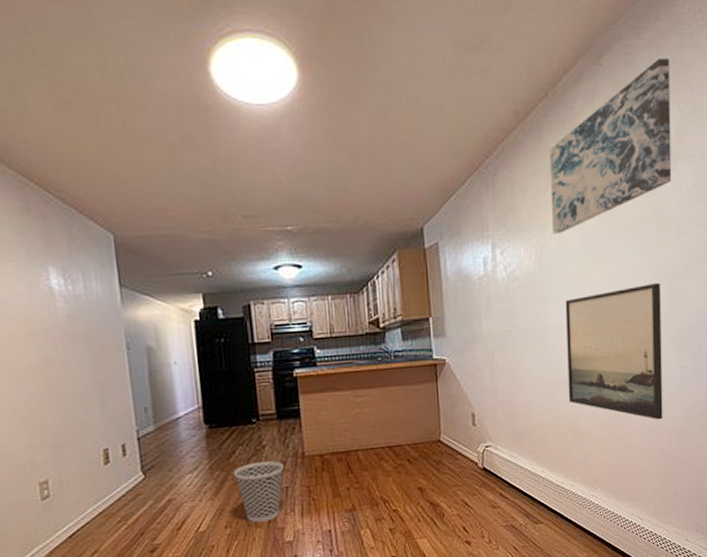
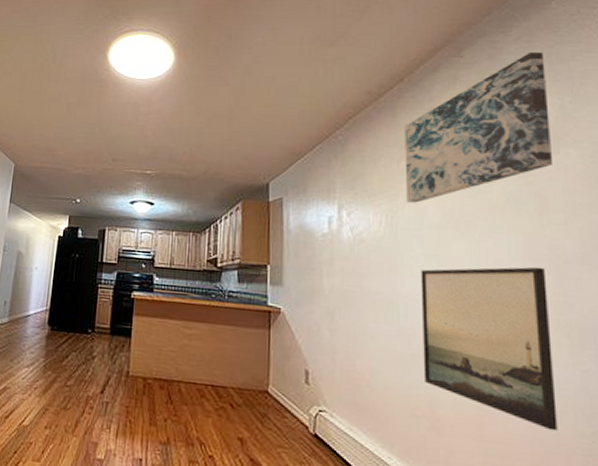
wastebasket: present [233,461,285,523] -> none [62,370,109,433]

